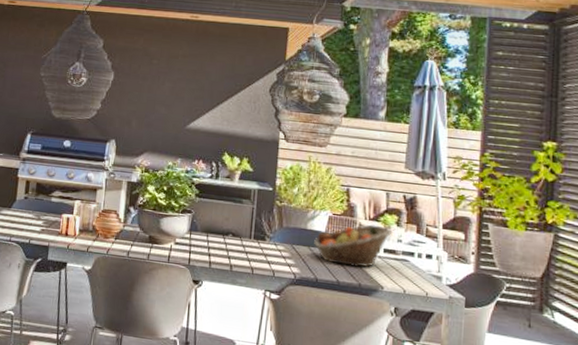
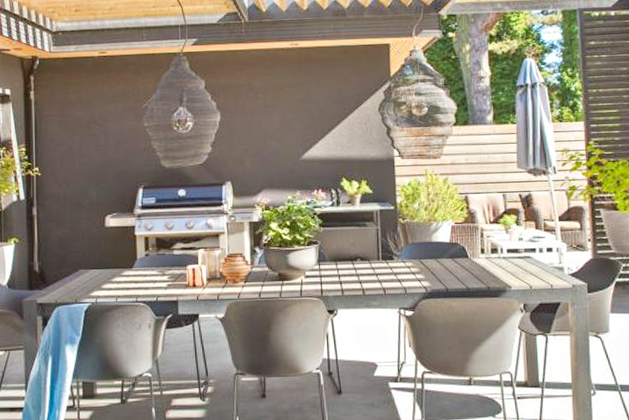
fruit basket: present [314,224,393,268] -> none [440,227,513,271]

